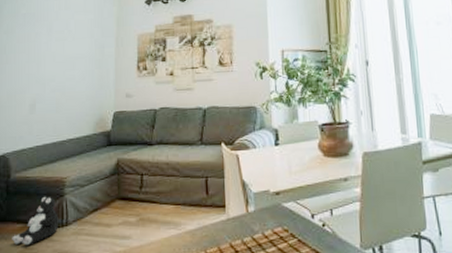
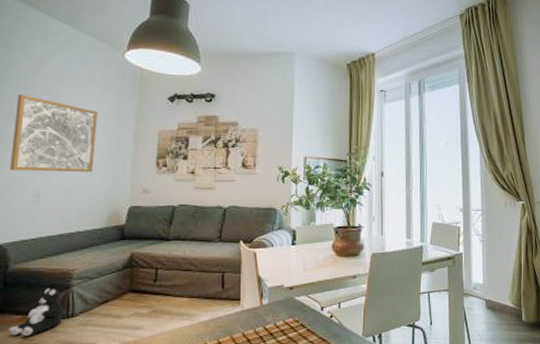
wall art: none [10,11,83,83] -> present [10,95,98,172]

